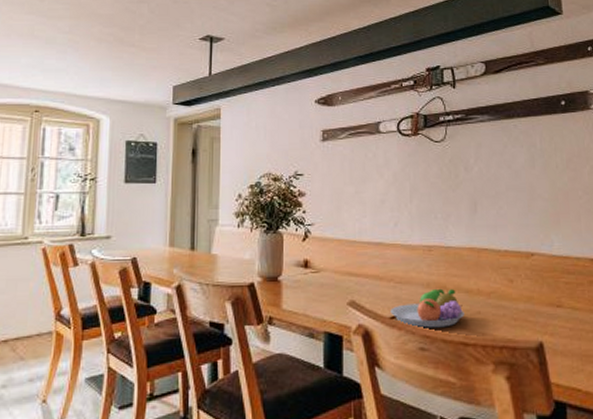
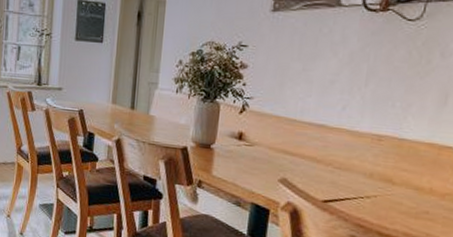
fruit bowl: present [390,288,464,328] -> none [324,180,410,221]

